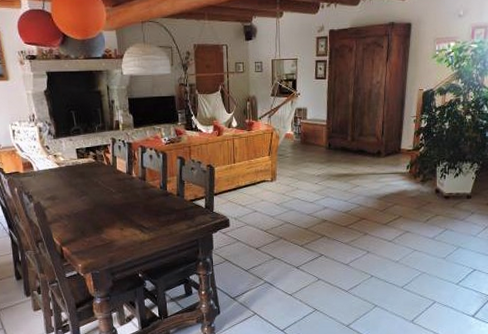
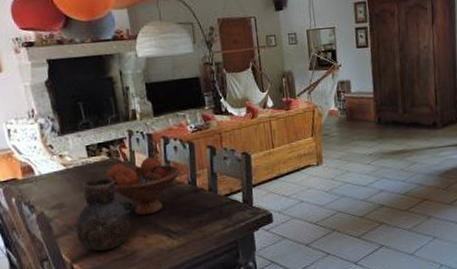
vase: none [65,176,112,238] -> present [75,176,132,252]
fruit bowl: none [91,163,154,212] -> present [105,157,181,216]

